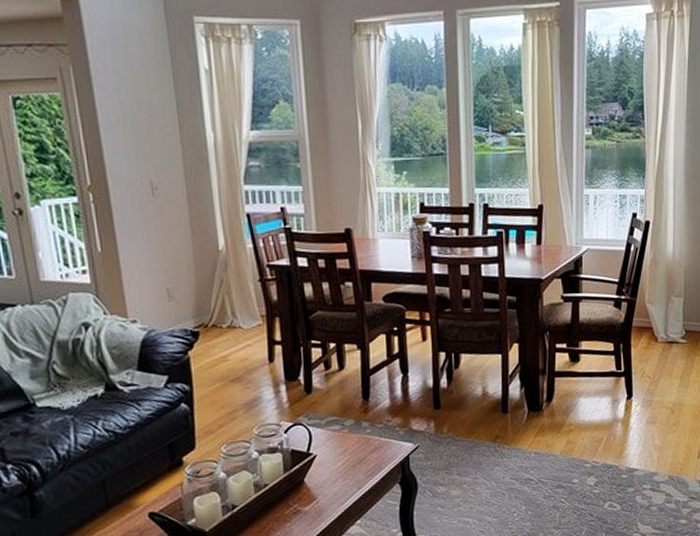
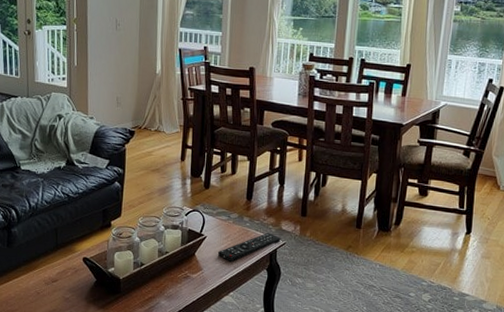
remote control: none [334,436,413,483] -> present [218,232,281,263]

